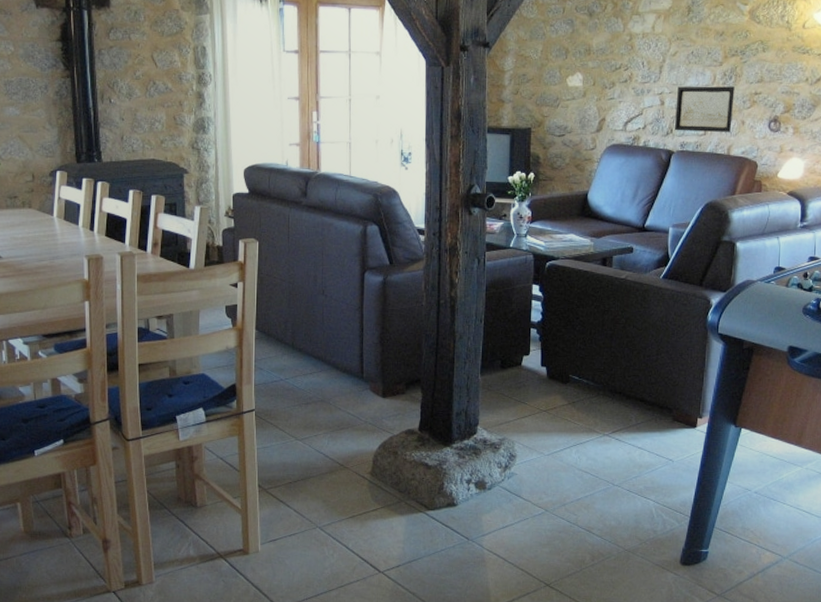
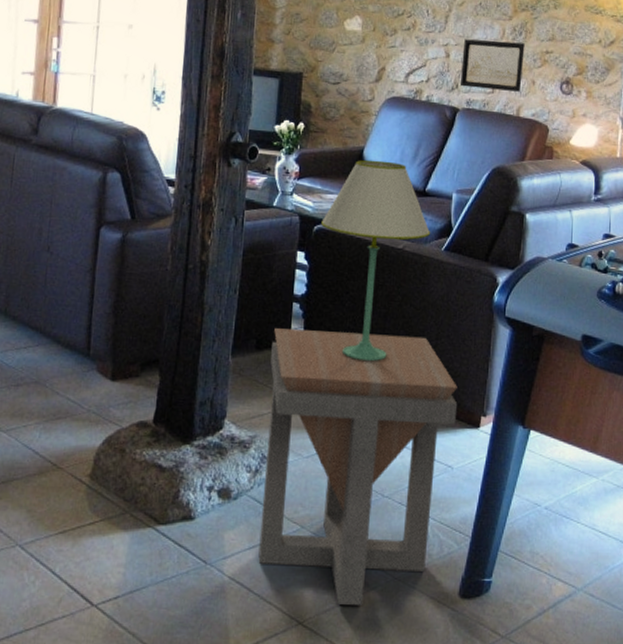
side table: none [511,350,677,572] -> present [258,328,458,607]
table lamp: none [553,202,650,375] -> present [321,159,431,361]

